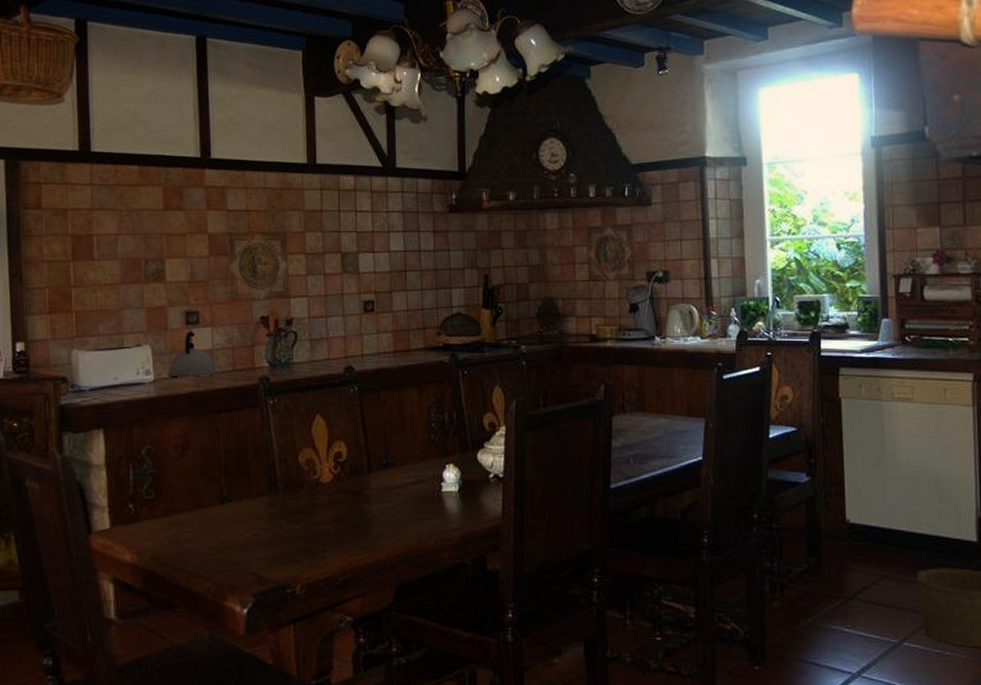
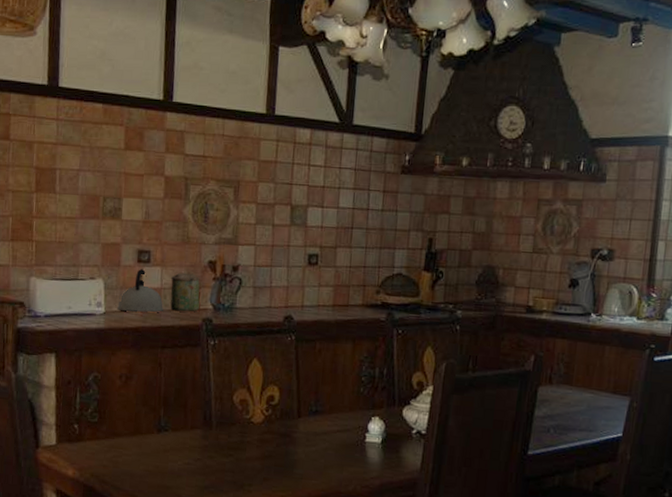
canister: none [223,331,254,372] -> present [170,273,200,313]

